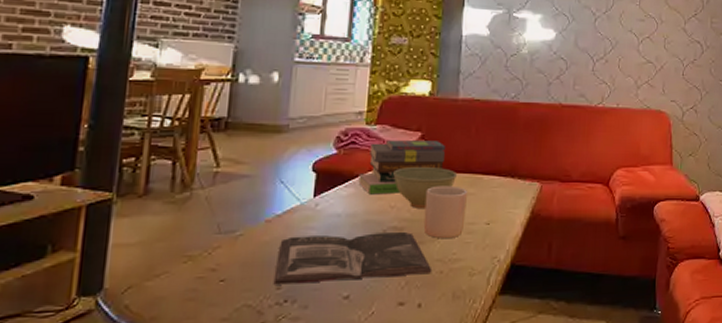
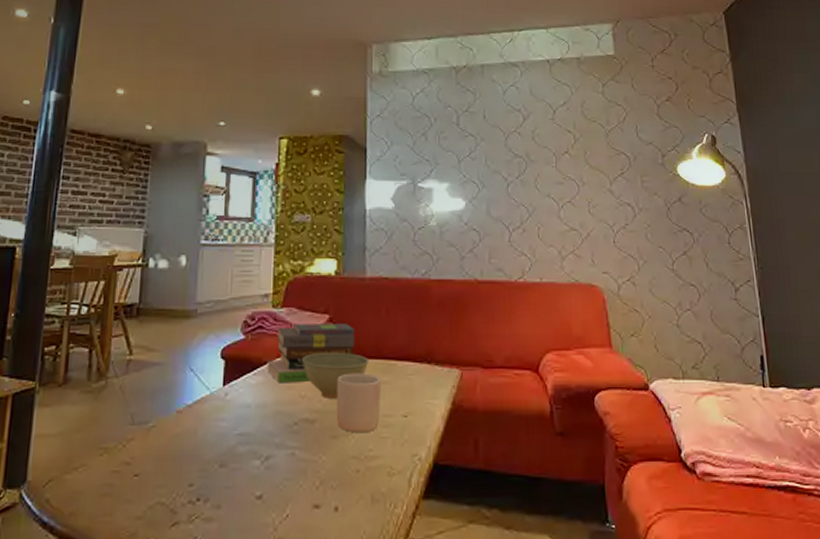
magazine: present [273,231,433,285] -> none [186,424,348,481]

